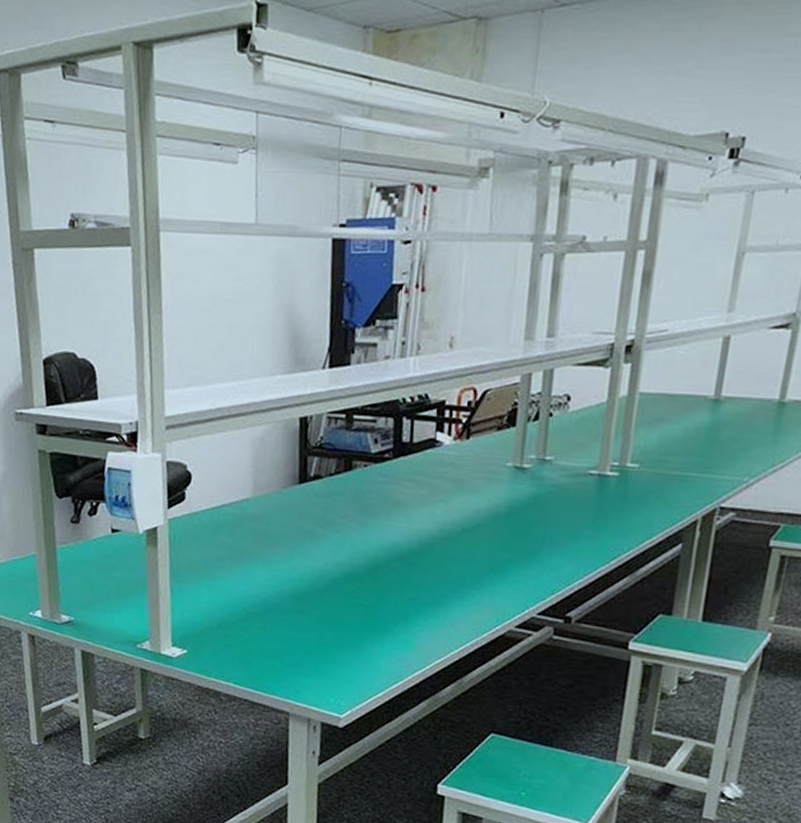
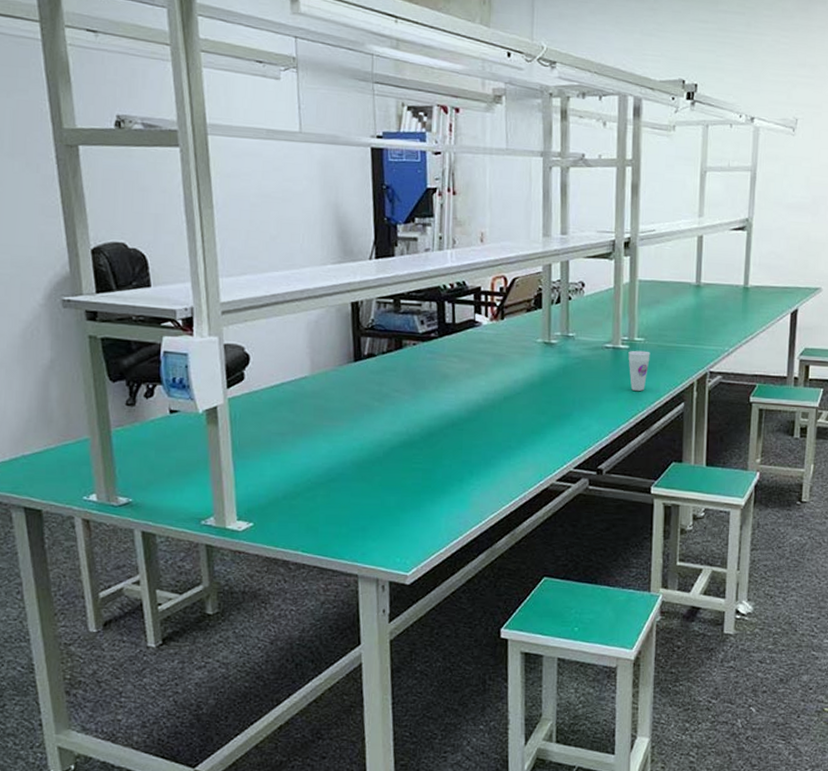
cup: none [616,478,645,528] -> present [628,350,650,391]

